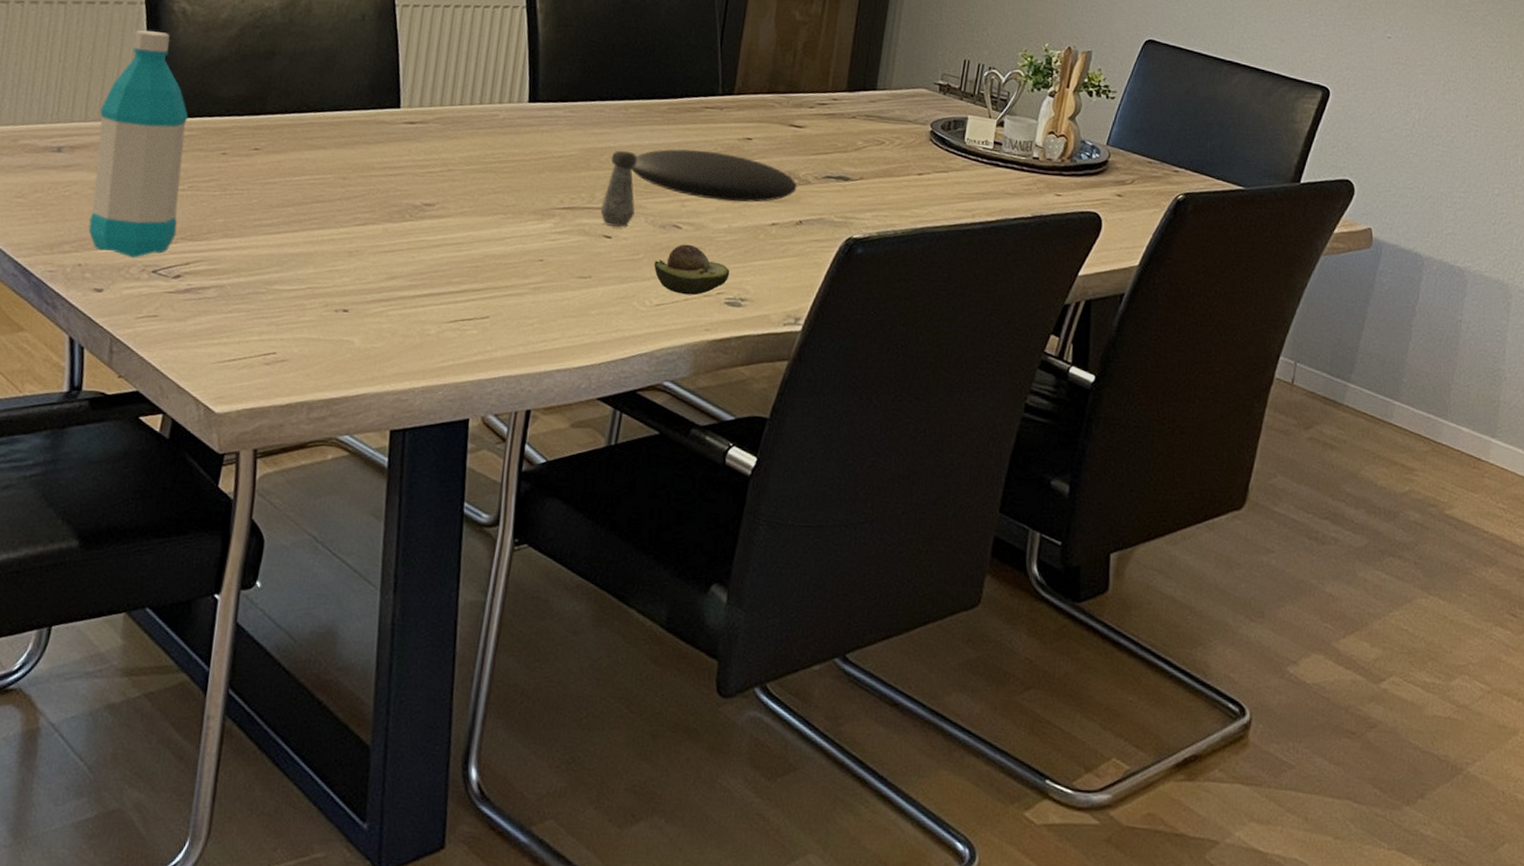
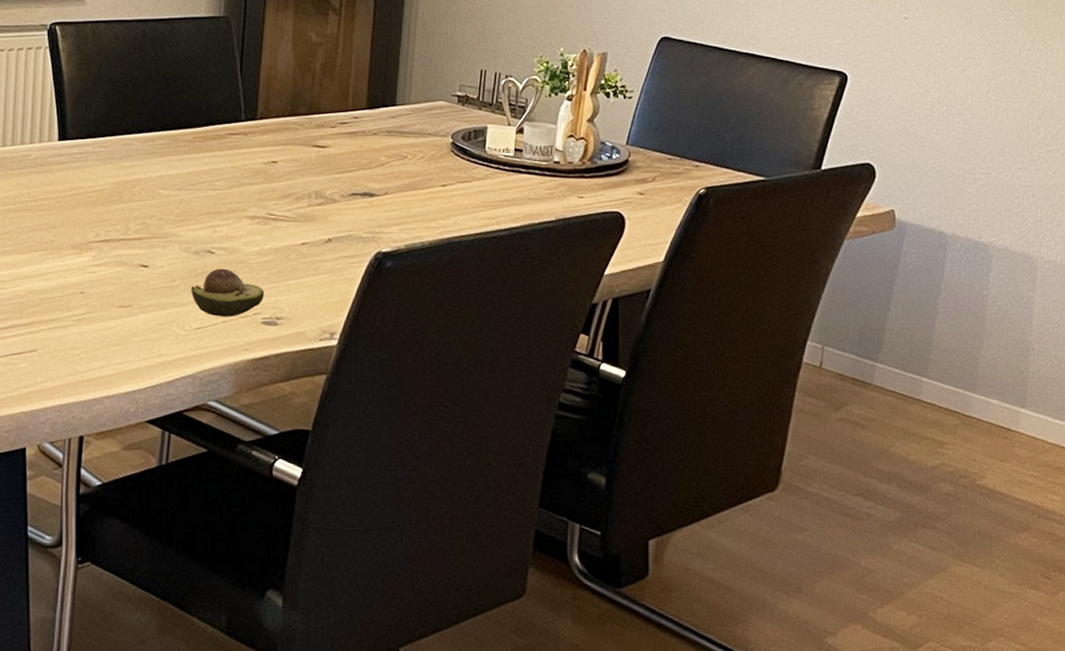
salt shaker: present [600,150,638,227] -> none [135,181,169,256]
plate: present [631,149,797,202] -> none [162,176,324,224]

